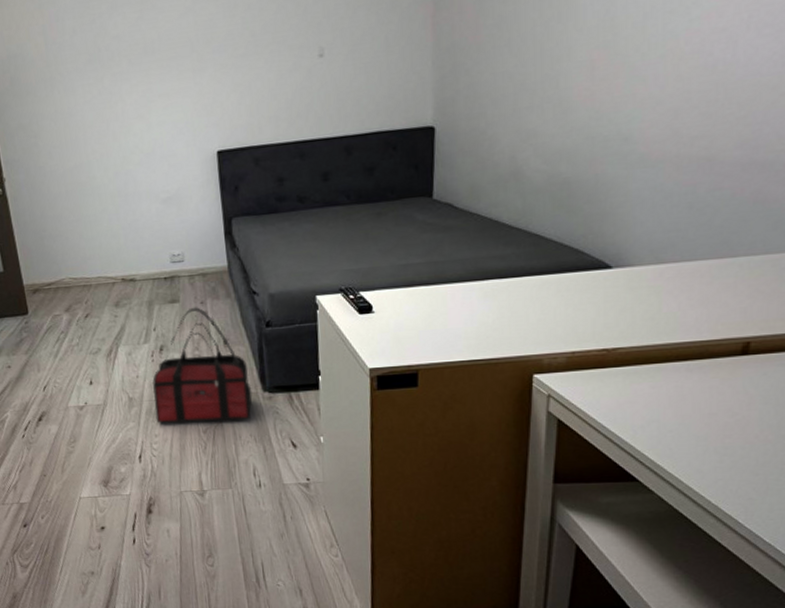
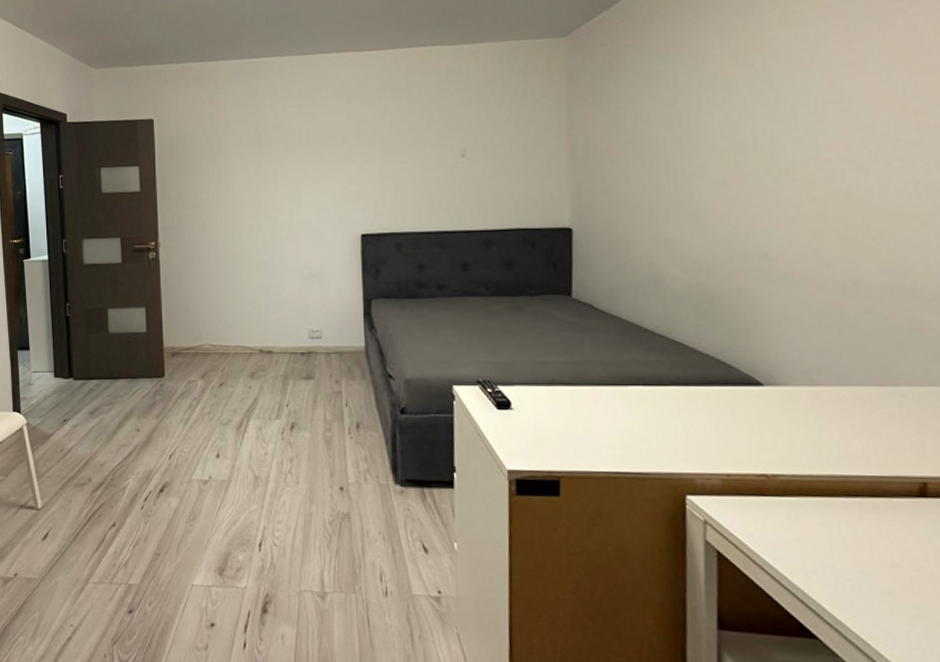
duffel bag: present [152,307,253,424] -> none [280,386,384,514]

